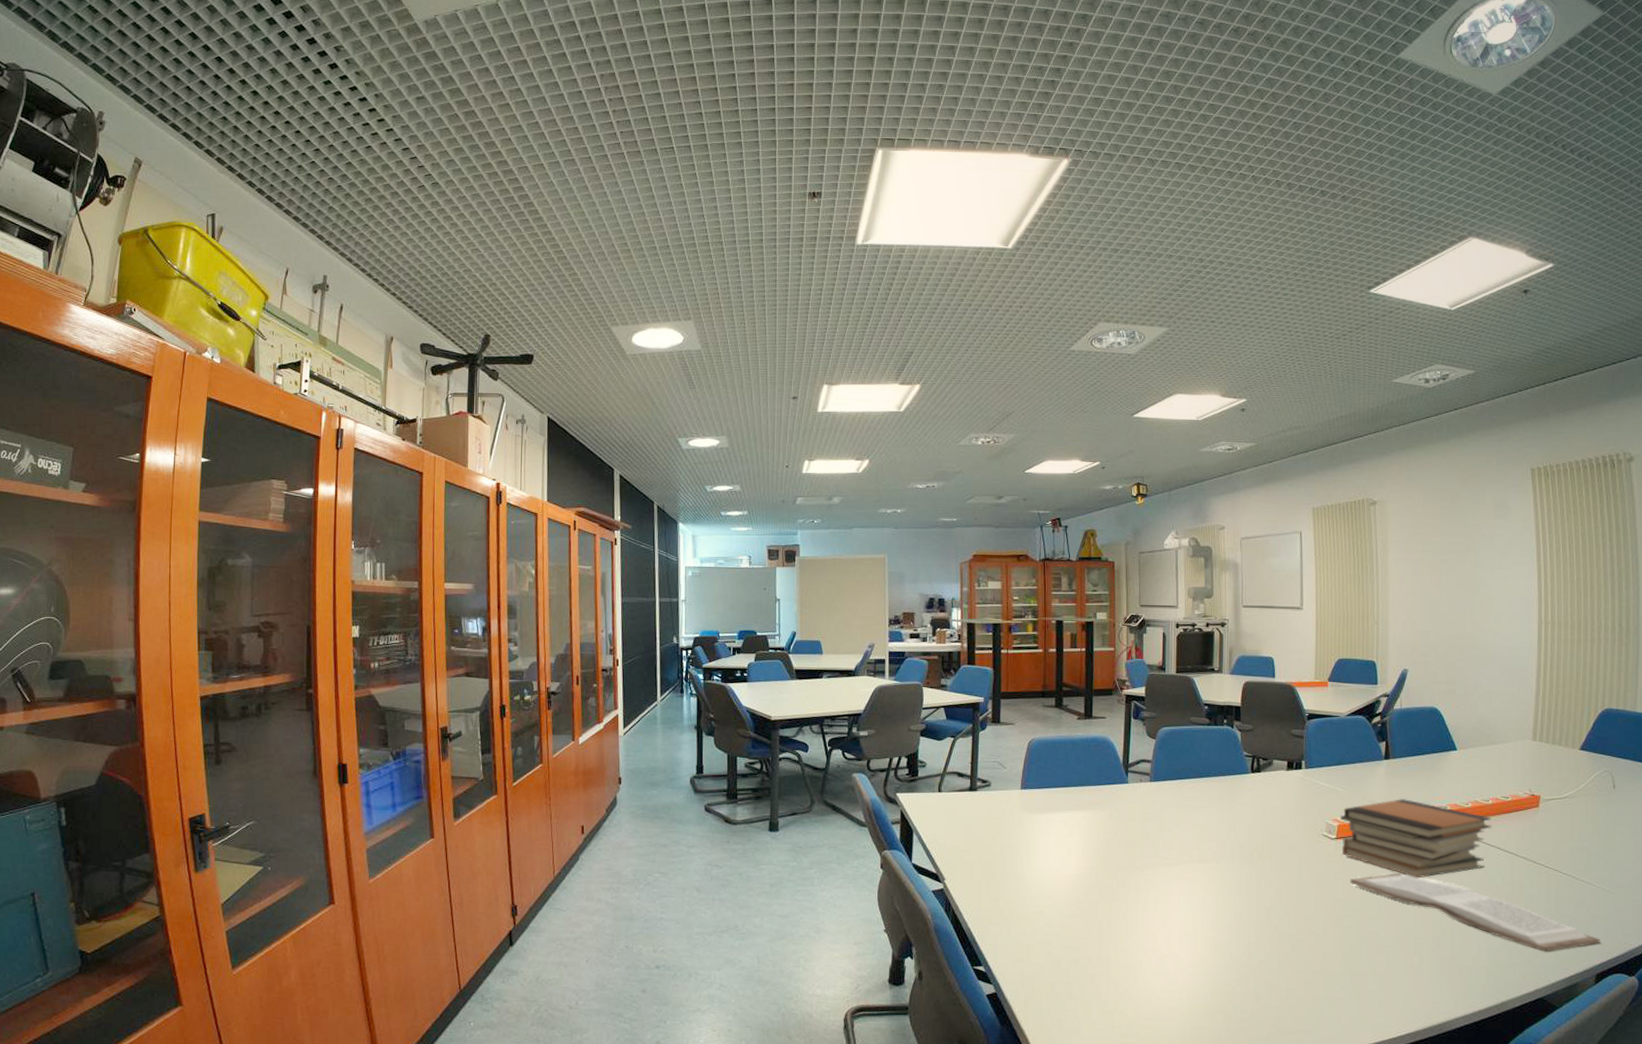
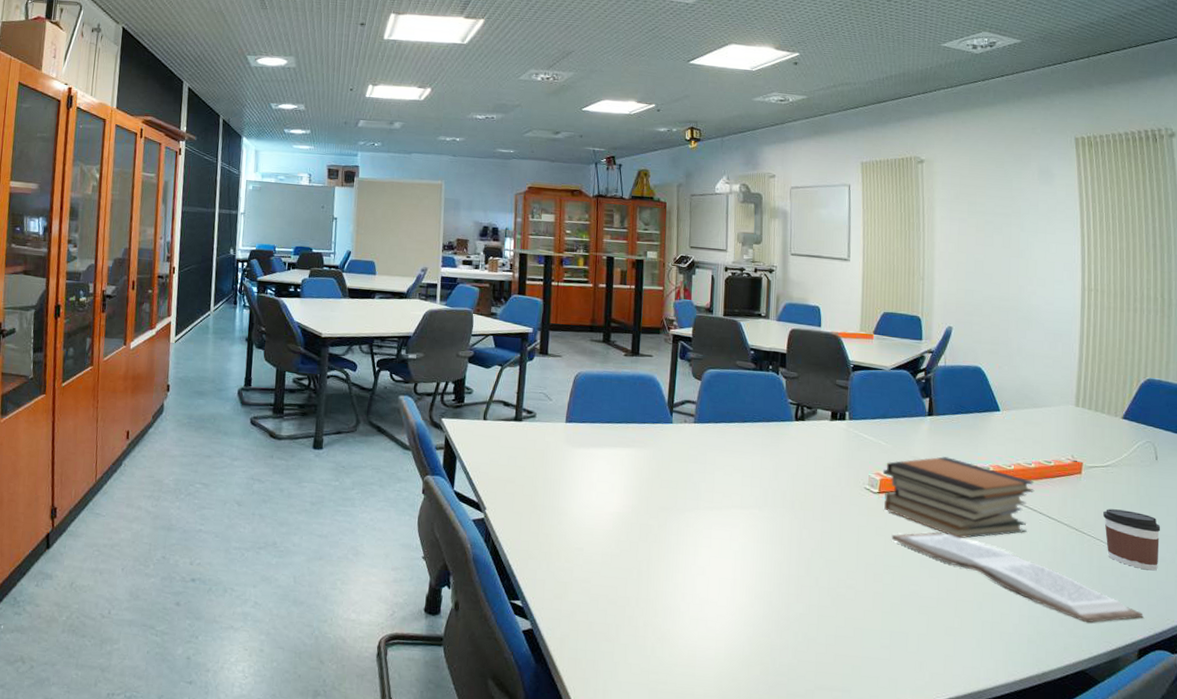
coffee cup: none [1561,839,1618,897] -> present [1103,509,1161,571]

